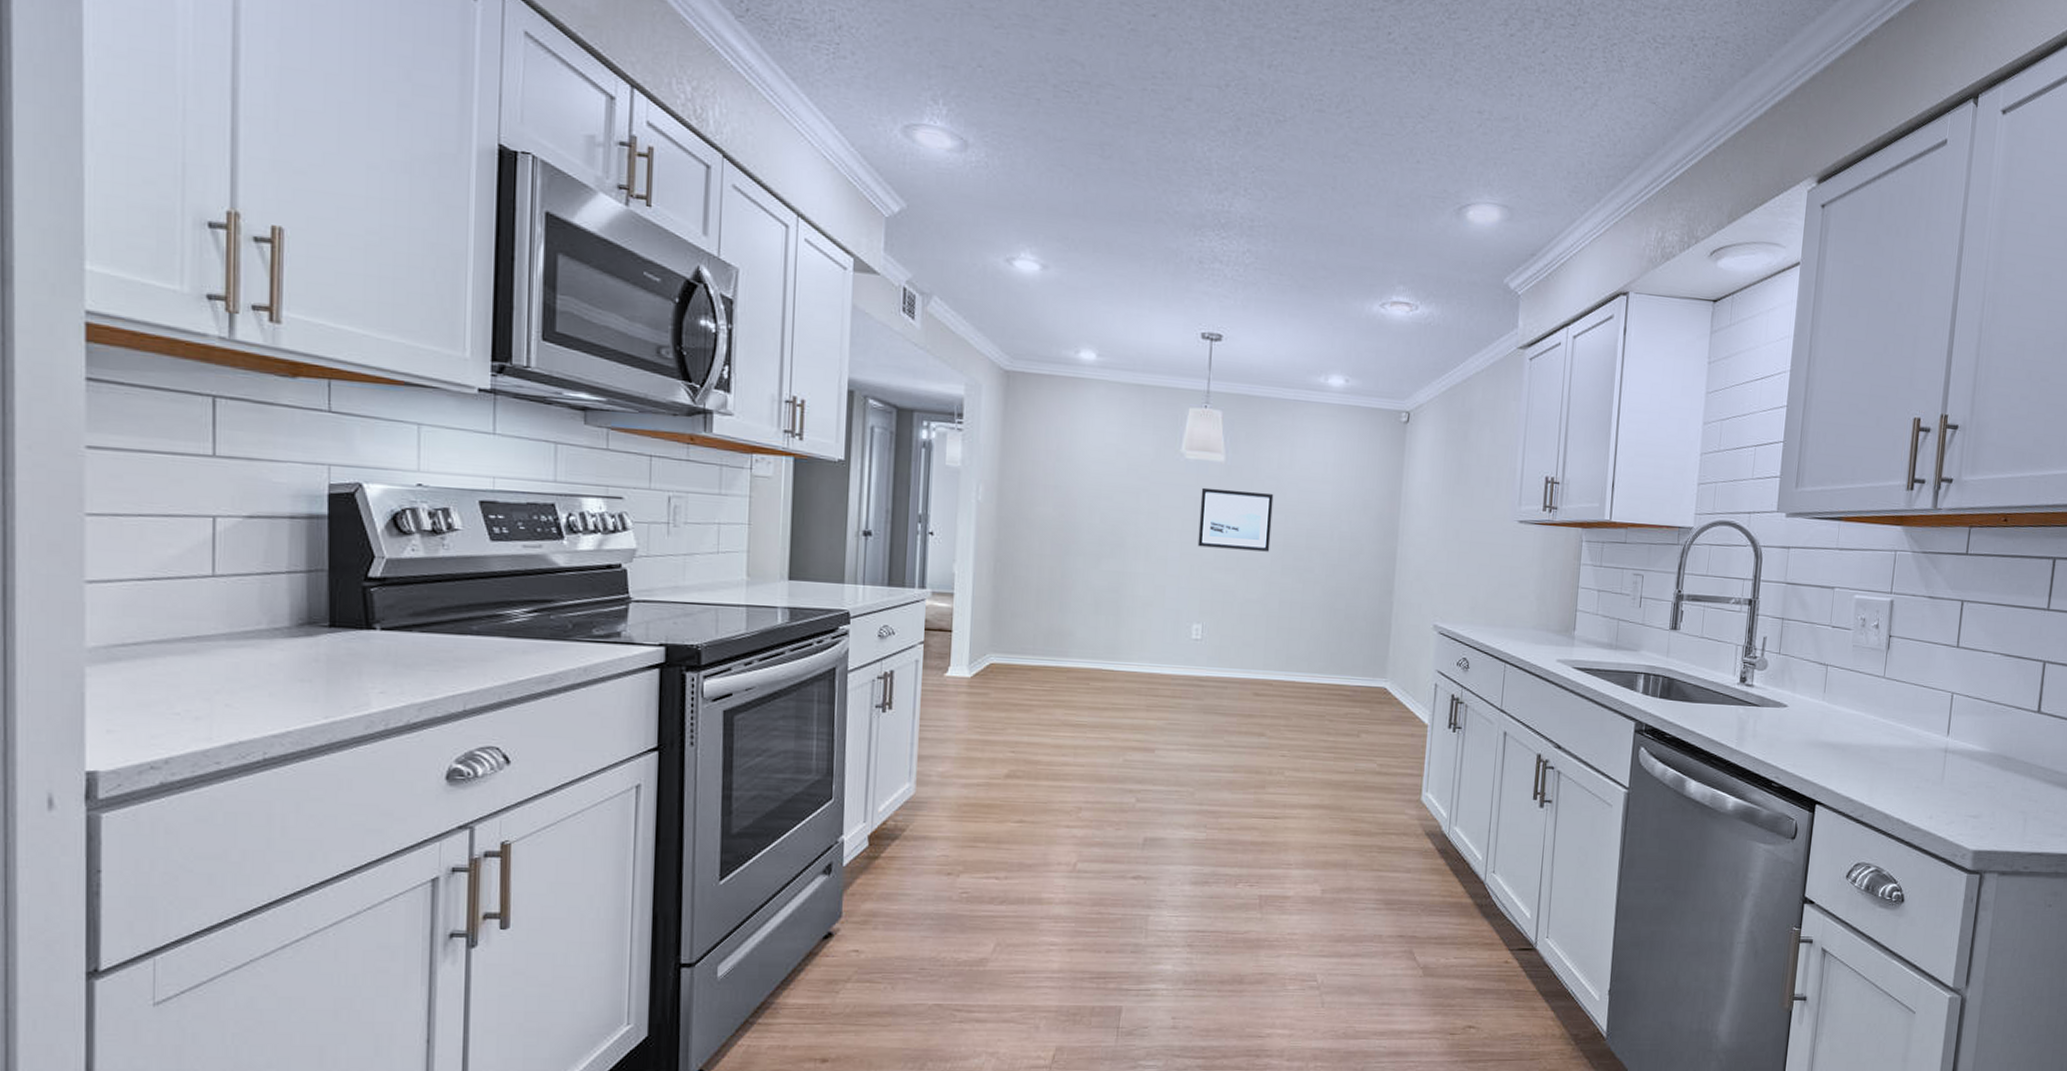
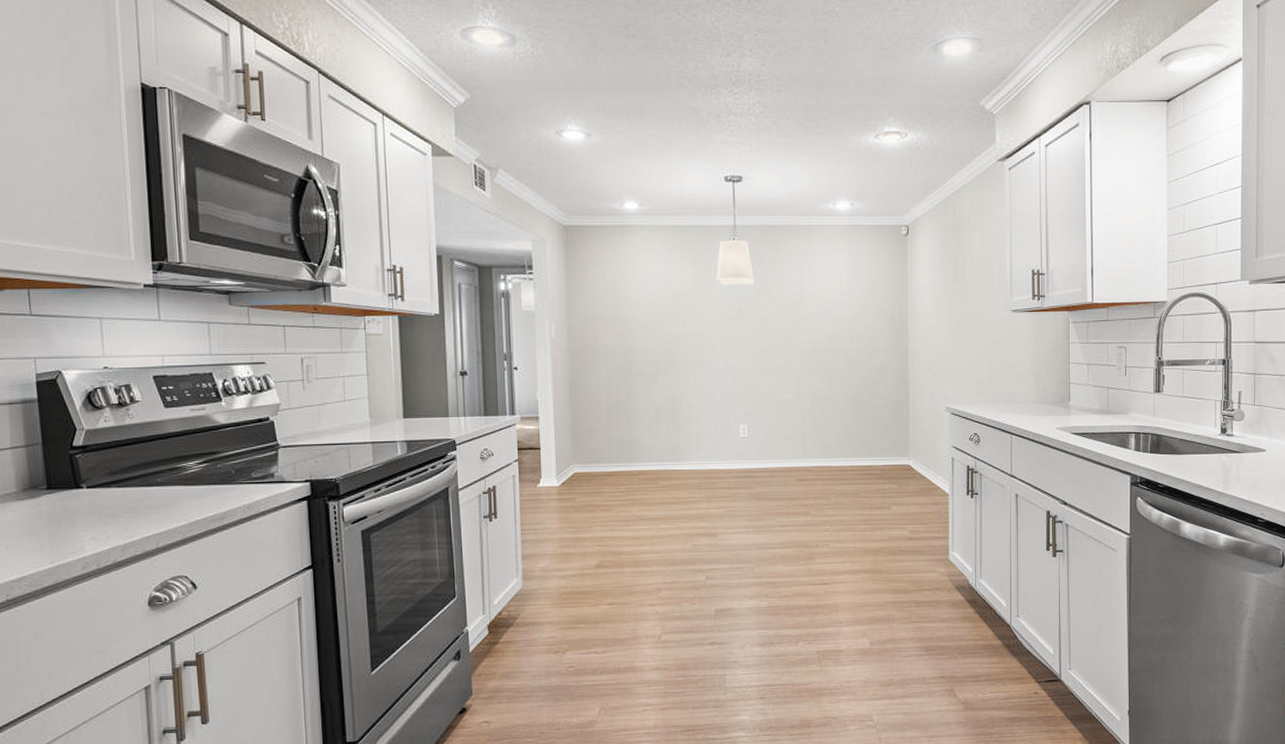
wall art: present [1197,487,1274,552] -> none [736,307,799,359]

